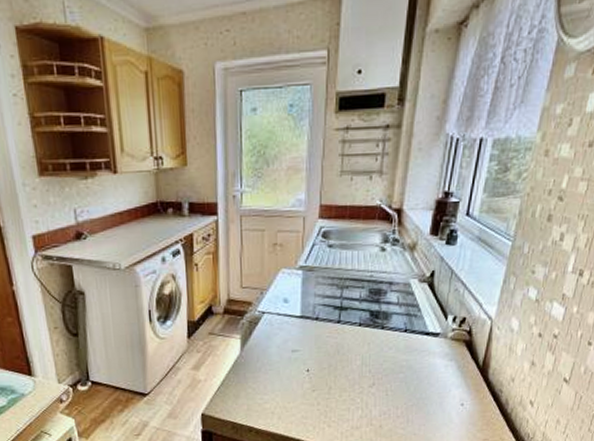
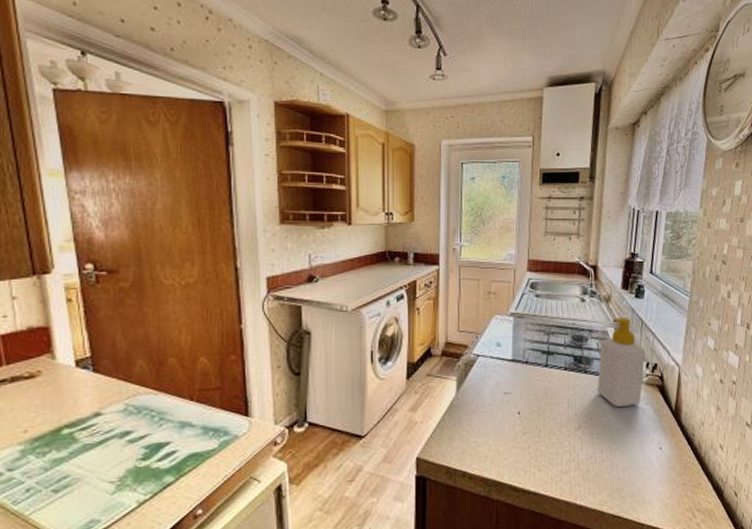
soap bottle: none [395,266,454,363] -> present [597,316,646,407]

